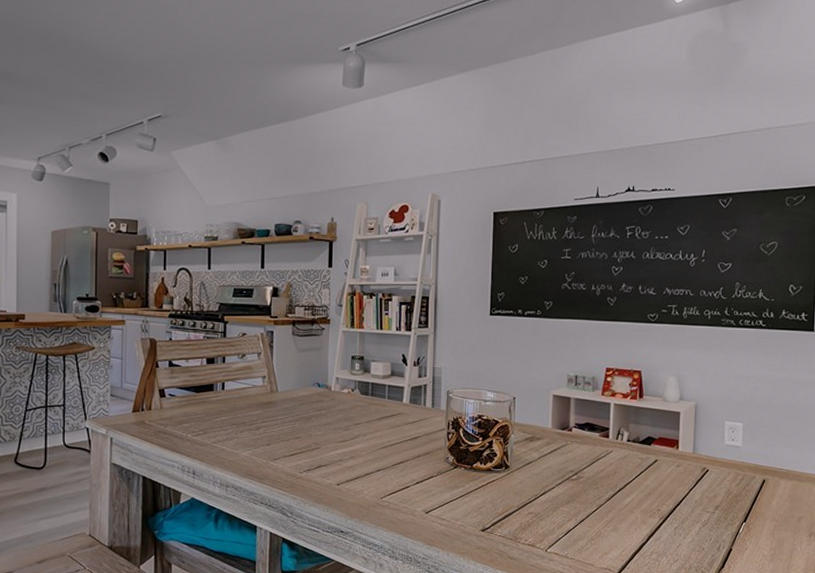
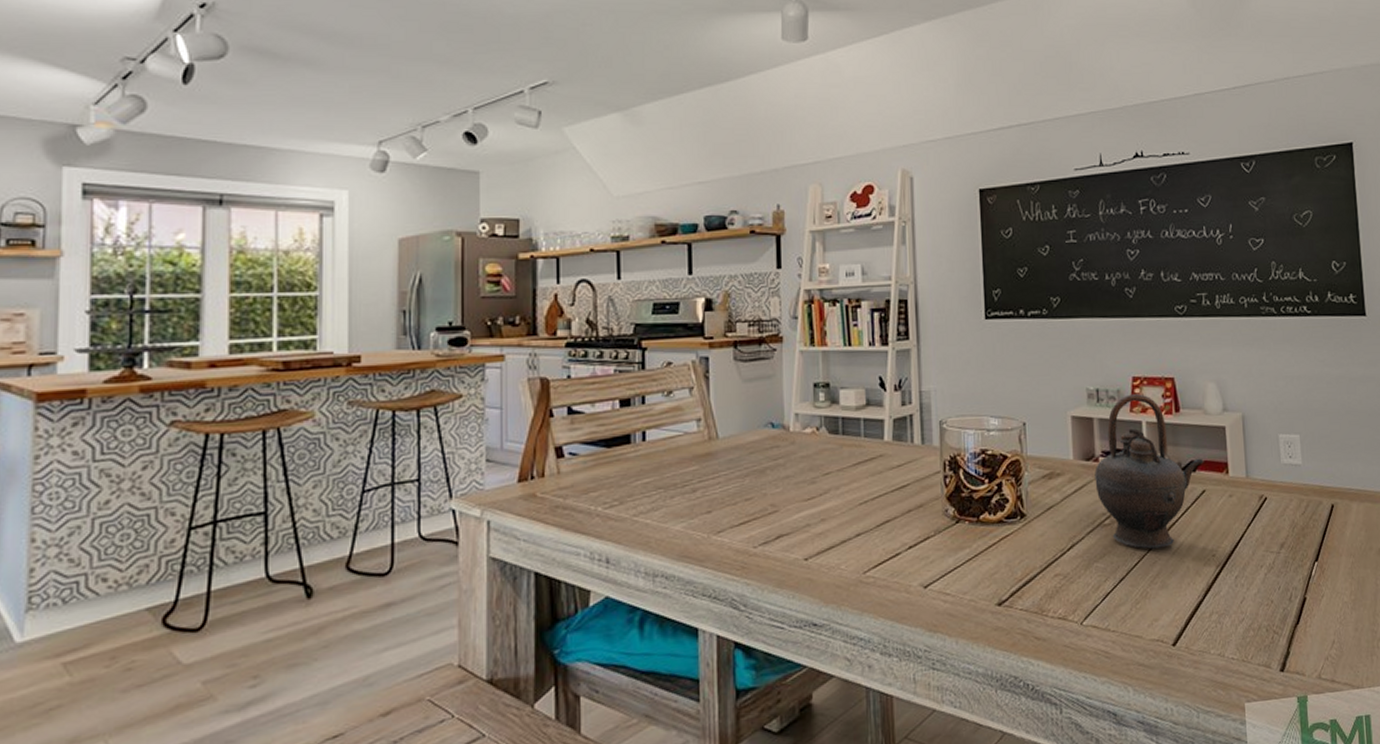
teapot: none [567,381,659,501] -> present [1094,394,1204,549]

